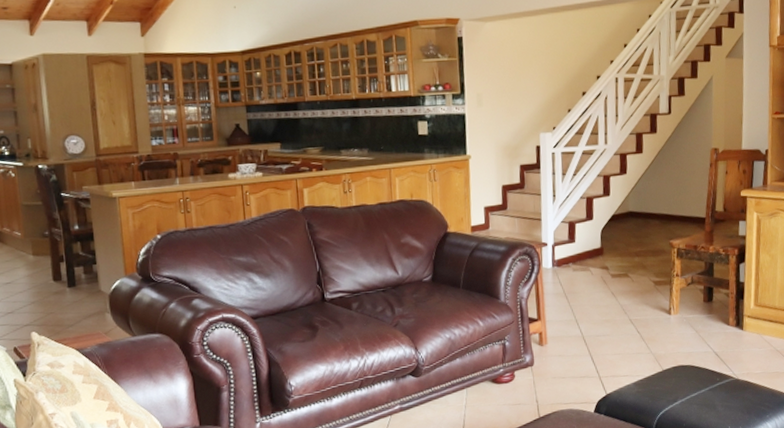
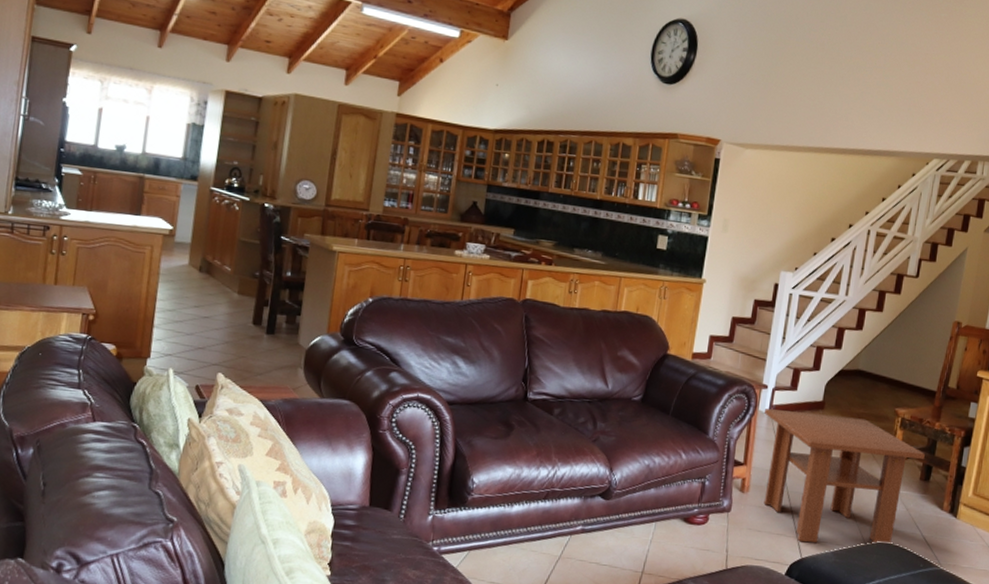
coffee table: none [547,256,704,380] -> present [764,409,925,545]

